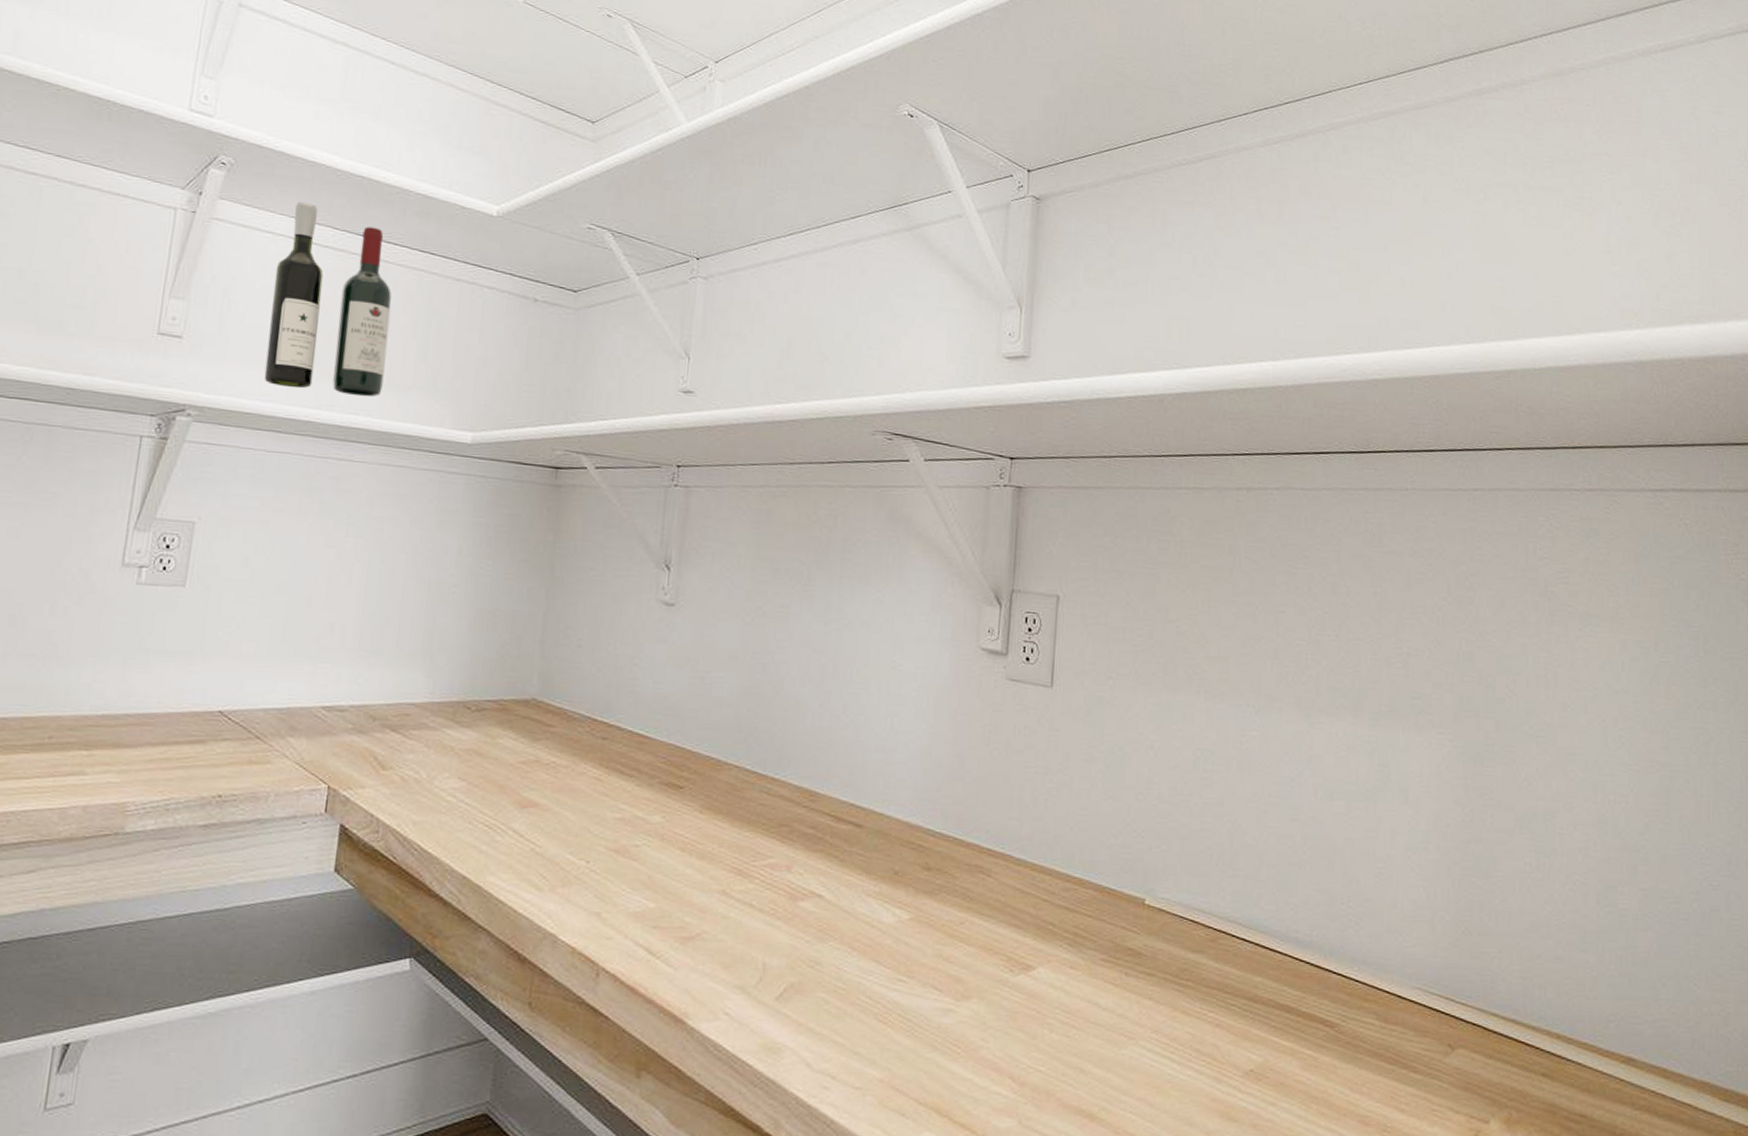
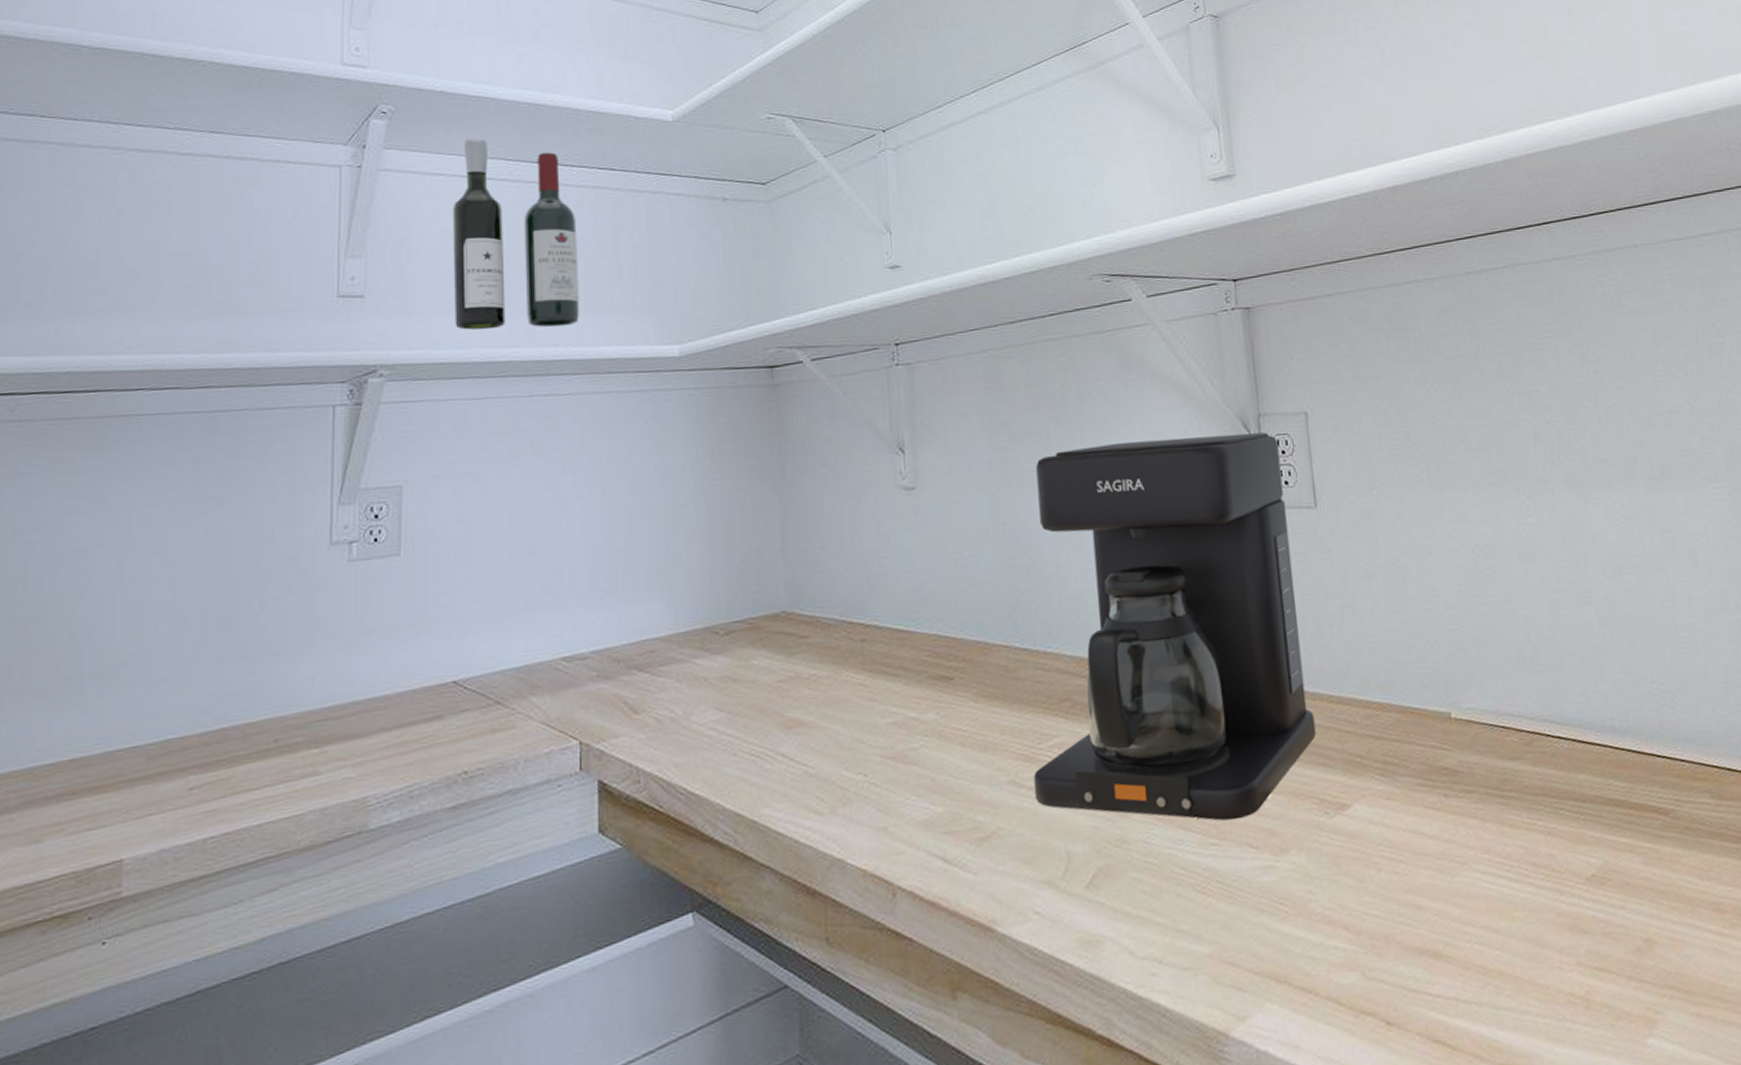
coffee maker: none [741,593,1026,962] -> present [1033,432,1316,821]

